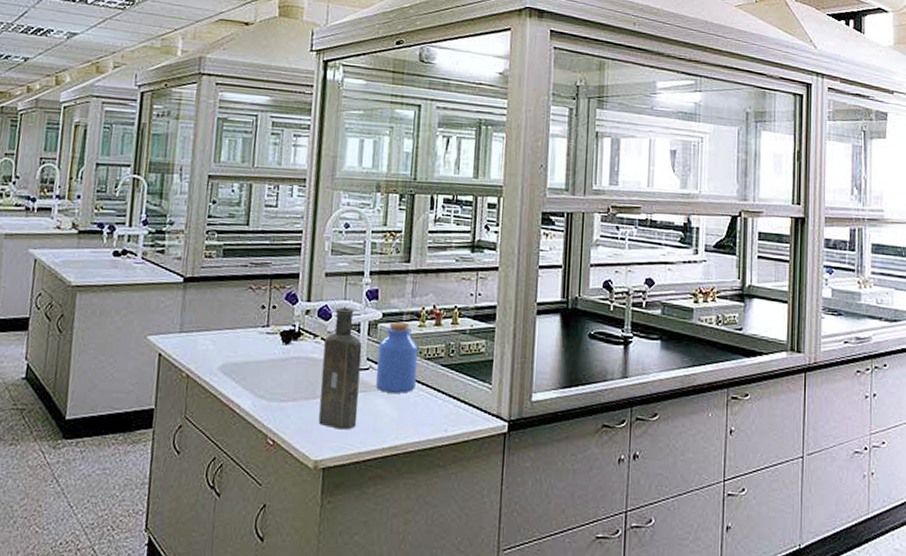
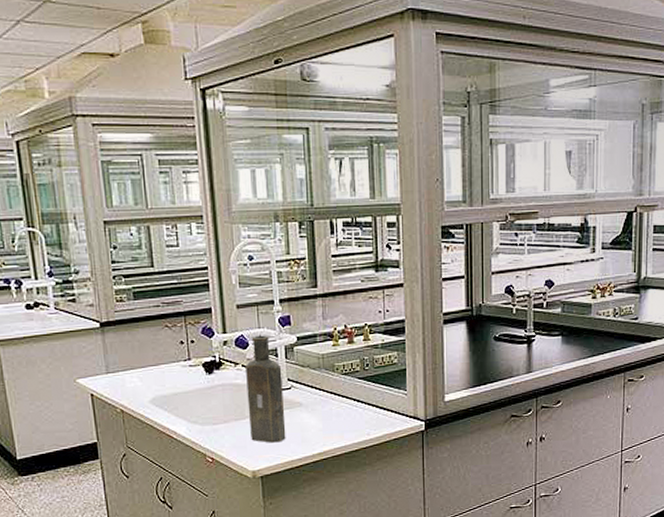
jar: present [375,321,419,393] -> none [297,343,336,407]

